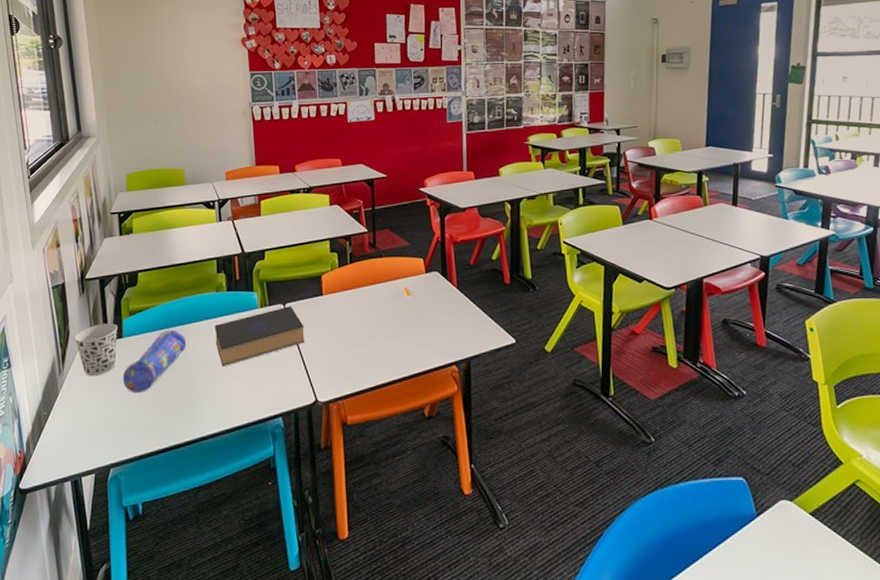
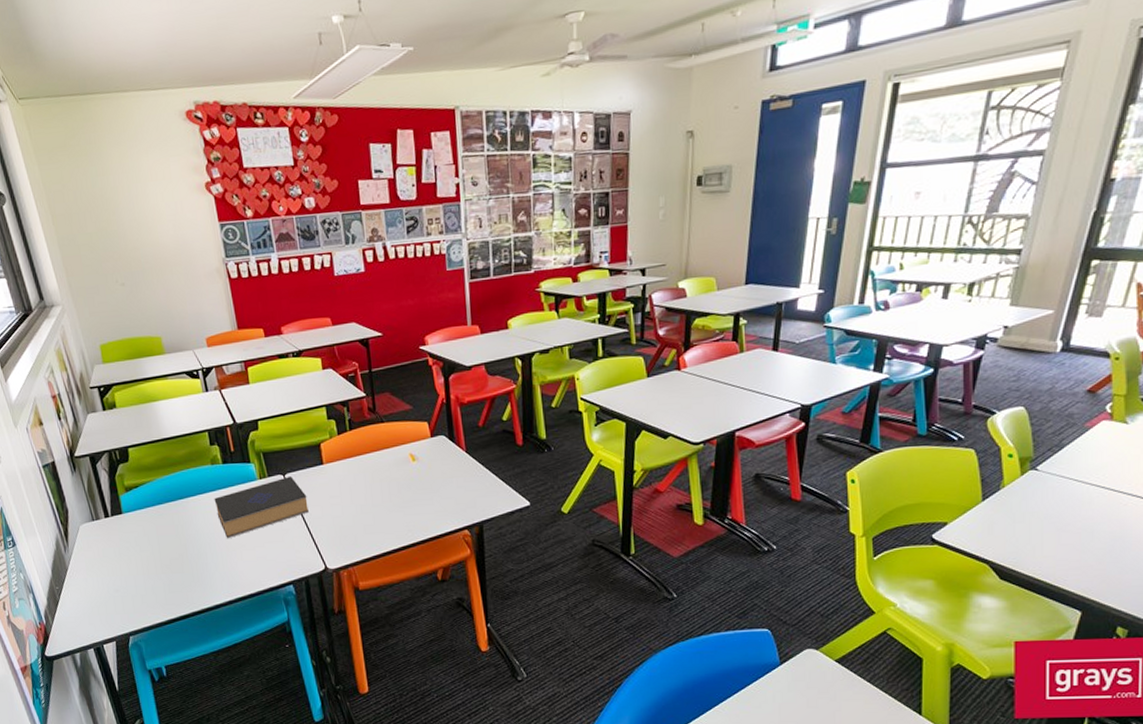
cup: present [74,323,118,377] -> none [73,500,120,552]
pencil case: present [122,329,187,394] -> none [128,504,188,567]

